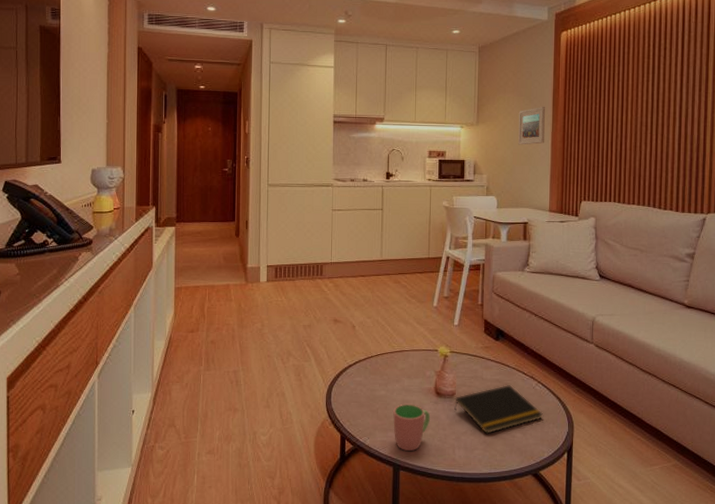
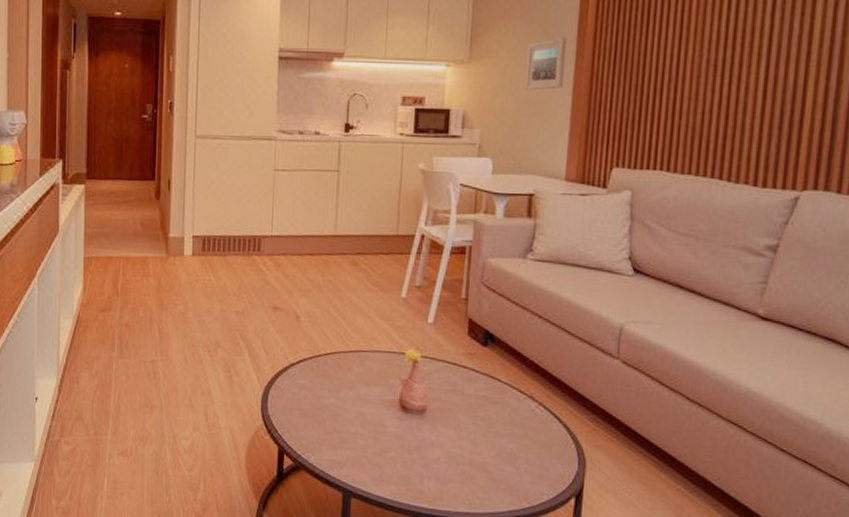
cup: present [393,404,431,451] -> none [344,417,393,476]
notepad: present [454,385,543,434] -> none [424,404,544,464]

